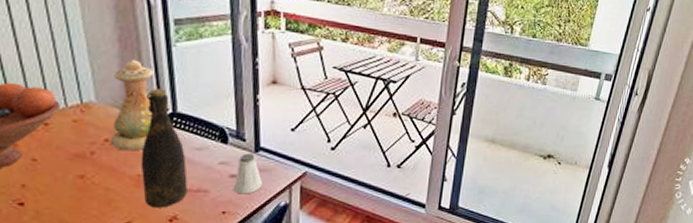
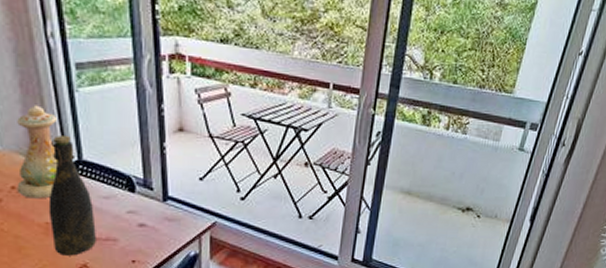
saltshaker: present [234,153,262,194] -> none [143,202,171,244]

